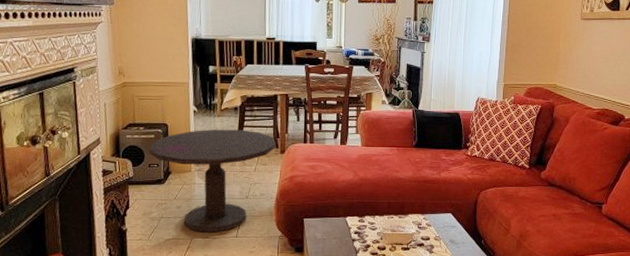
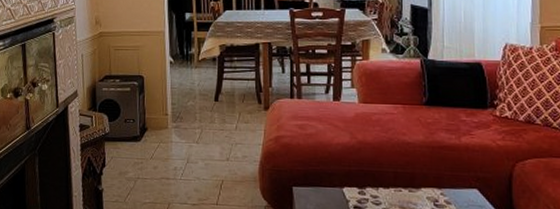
side table: present [148,129,276,233] -> none [124,82,259,198]

